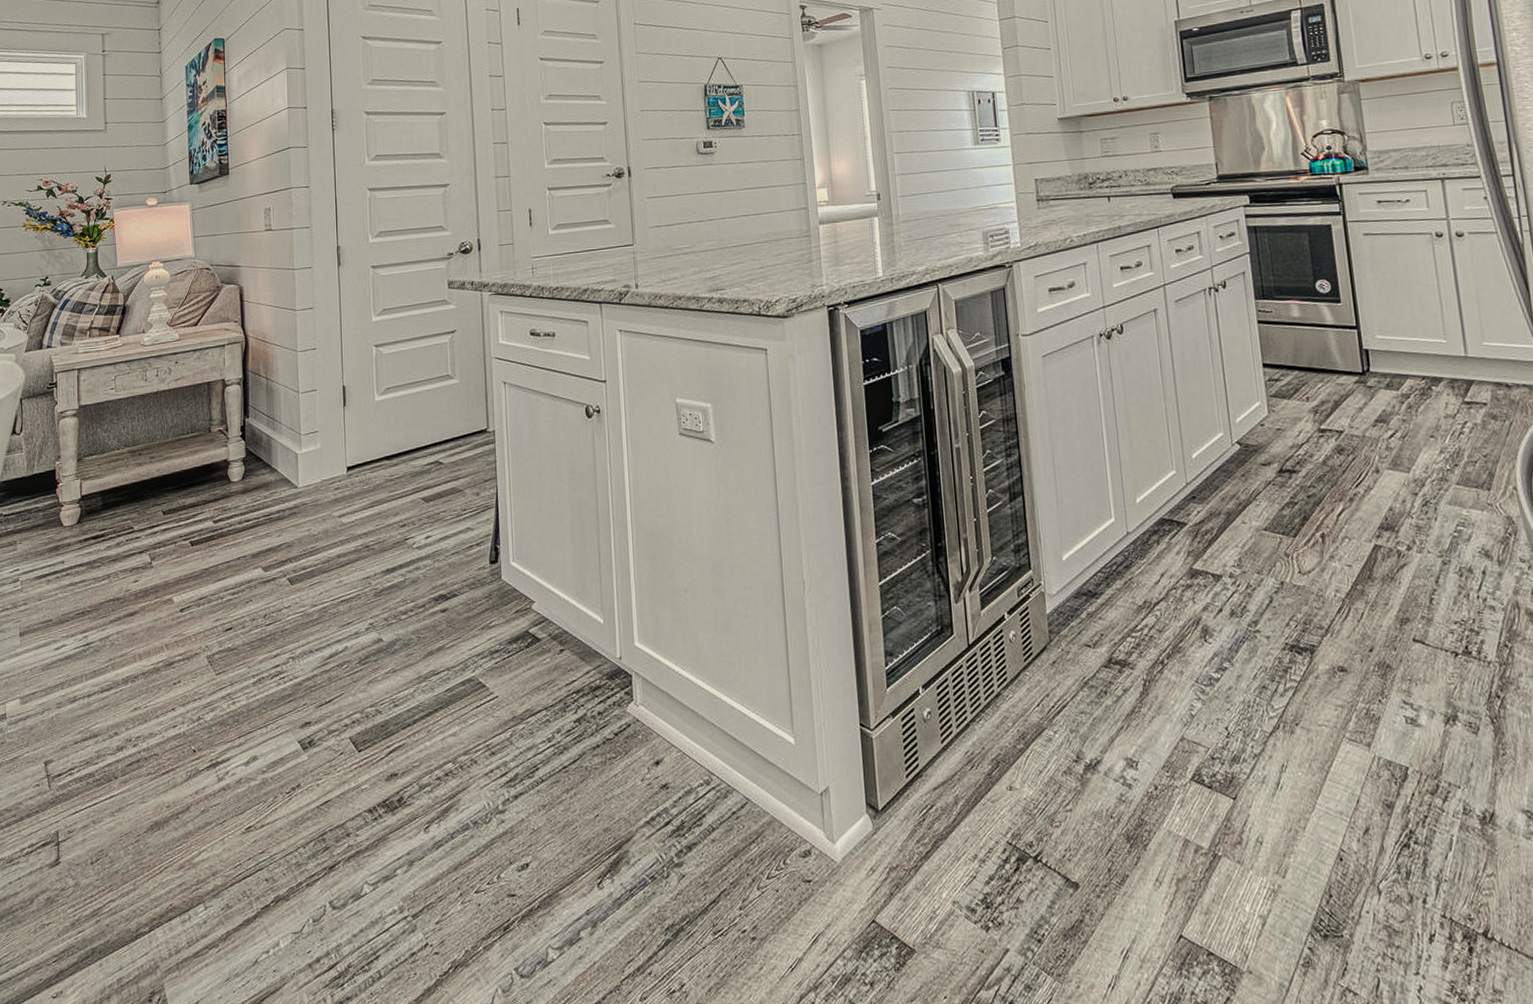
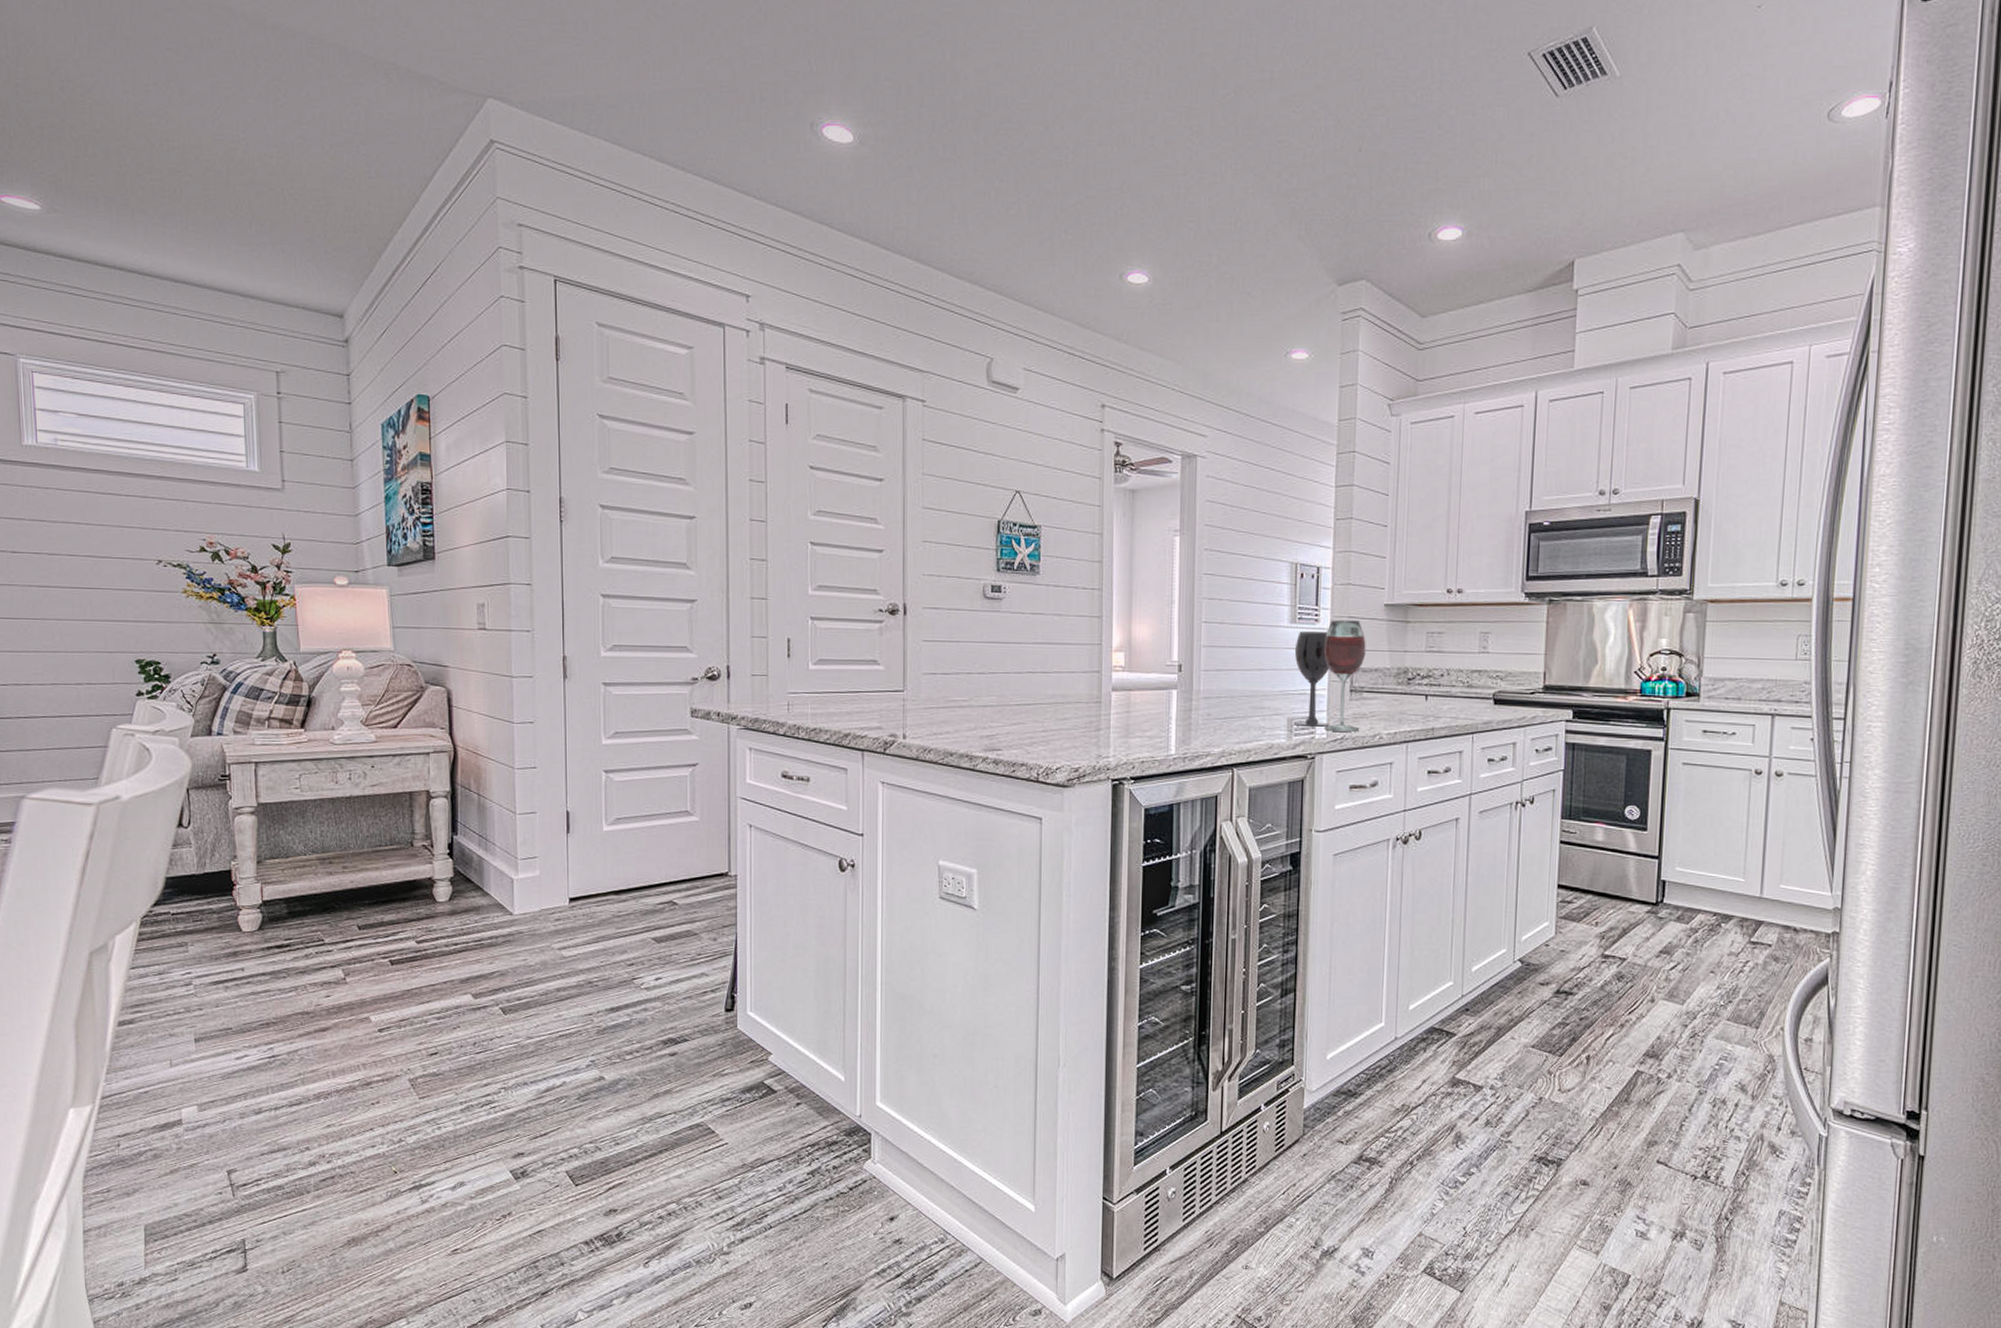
wine glass: none [981,149,1023,238] -> present [1294,631,1330,727]
wineglass: none [1006,136,1051,240] -> present [1323,620,1366,732]

